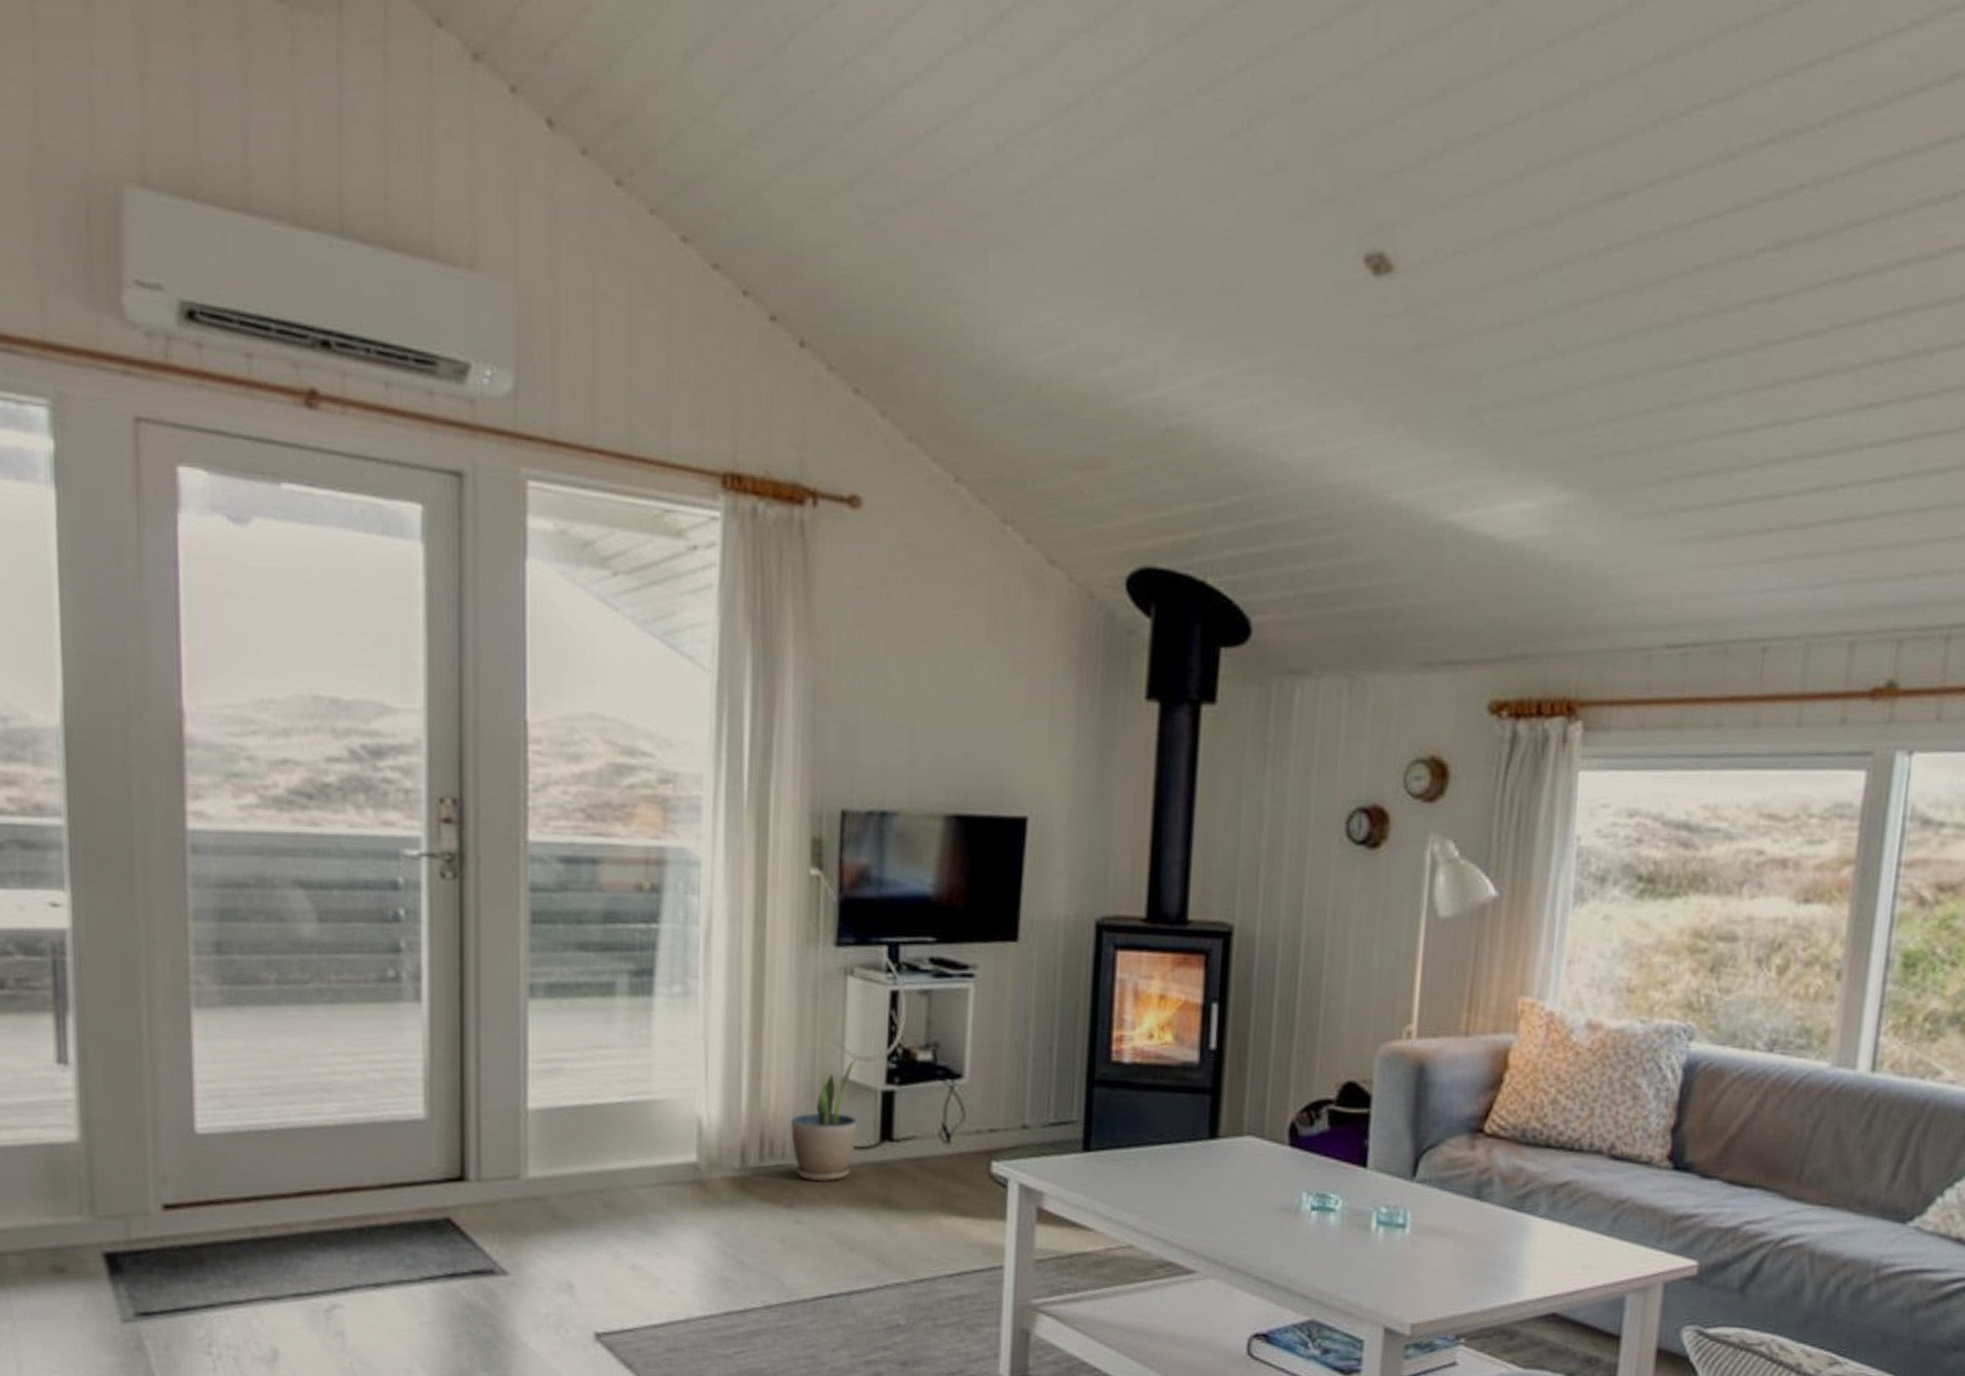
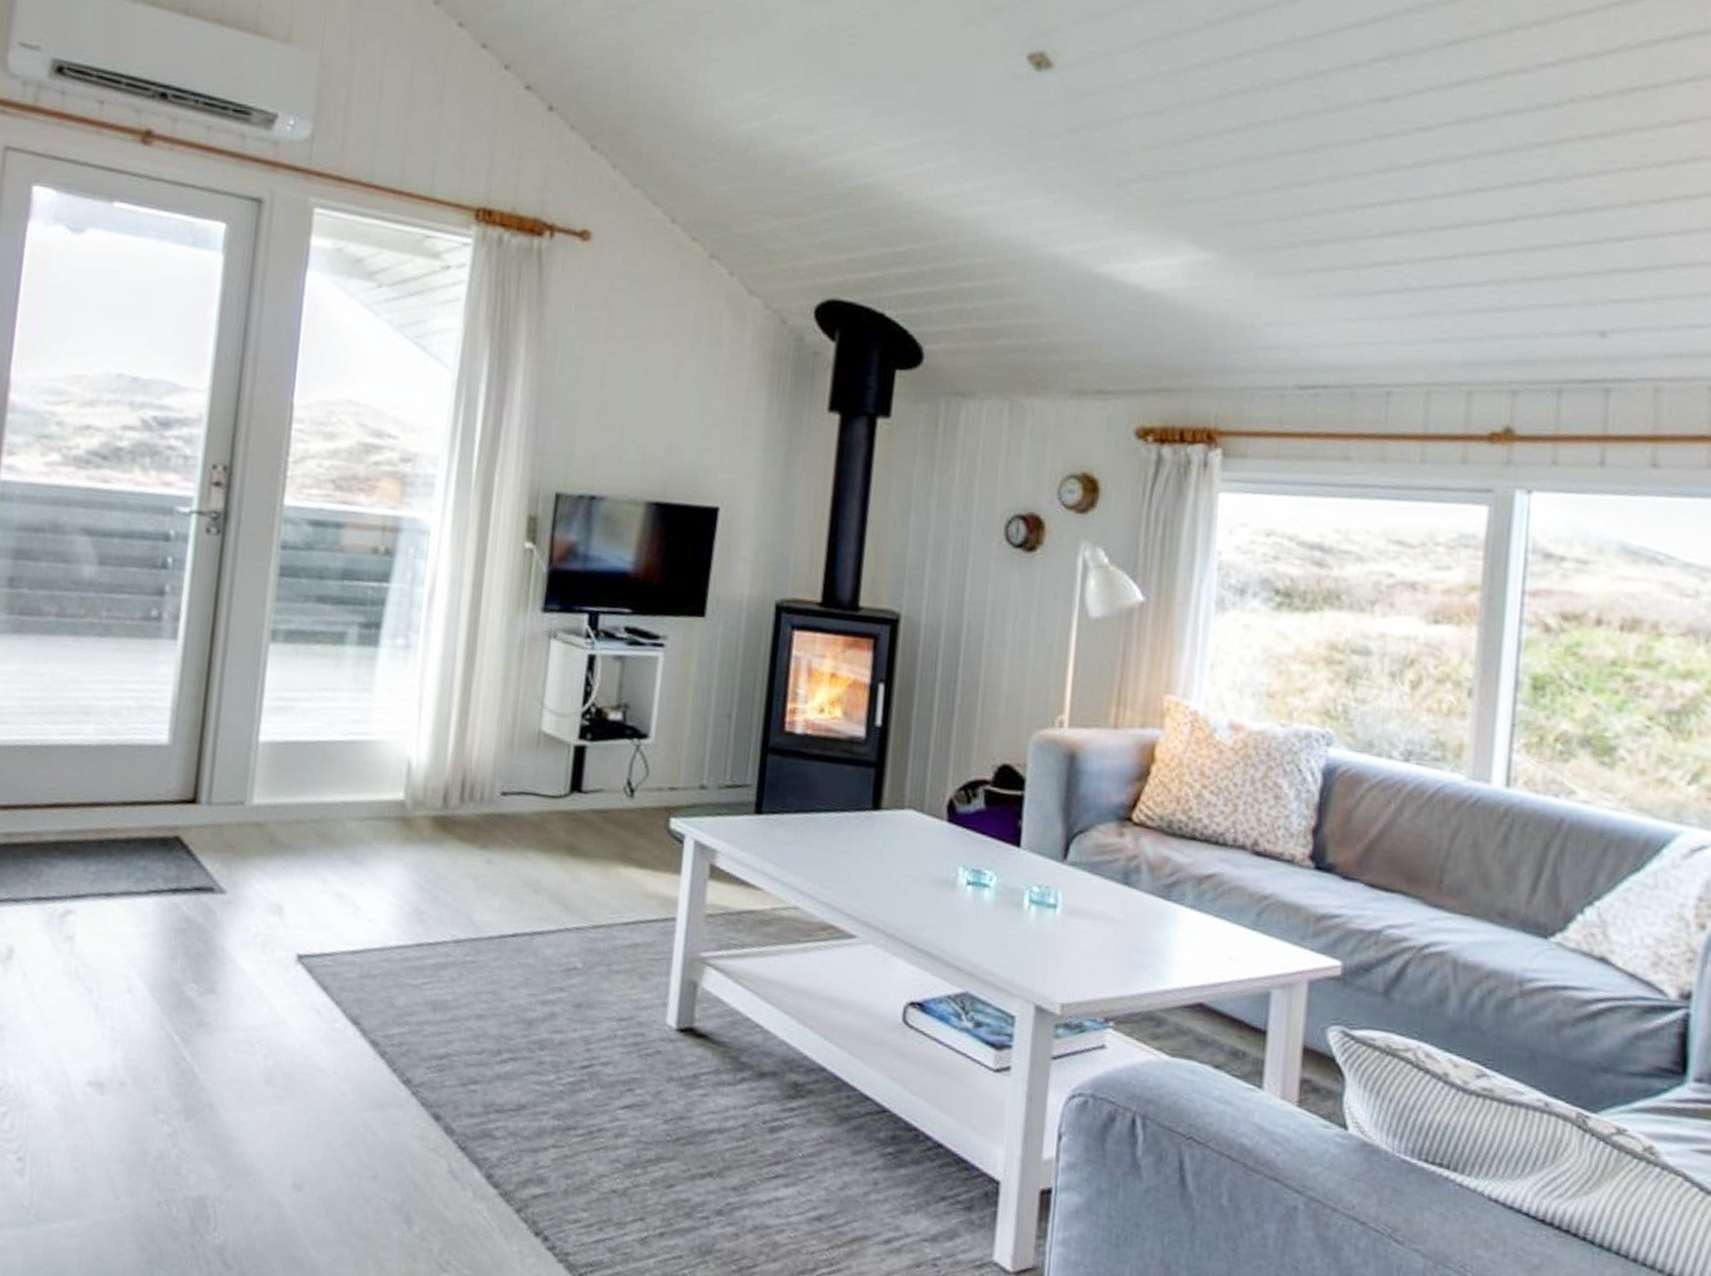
potted plant: present [790,1059,858,1182] -> none [489,714,554,827]

